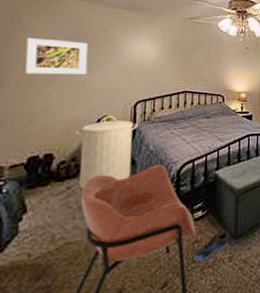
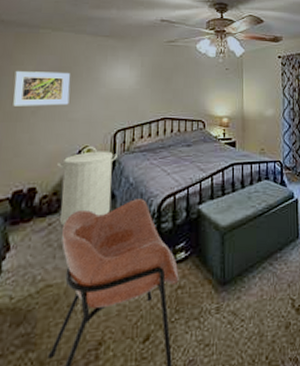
sneaker: present [194,230,229,262] -> none [178,274,215,312]

